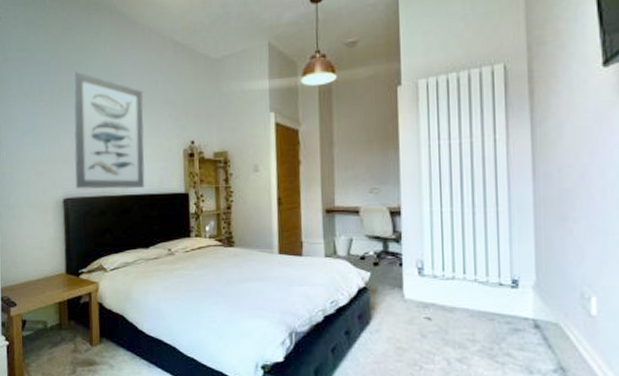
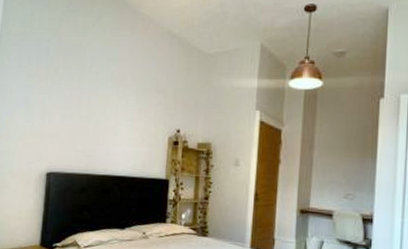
wall art: present [72,71,145,190] -> none [60,51,137,171]

